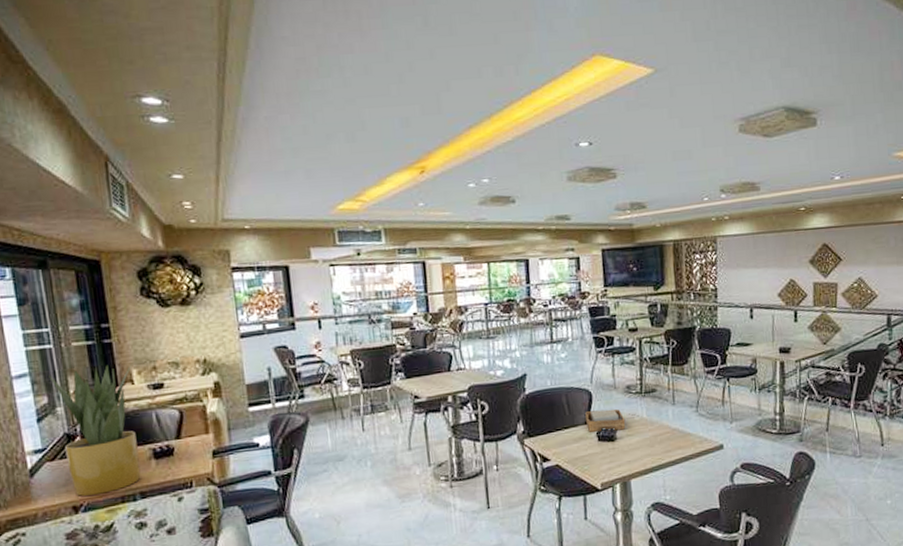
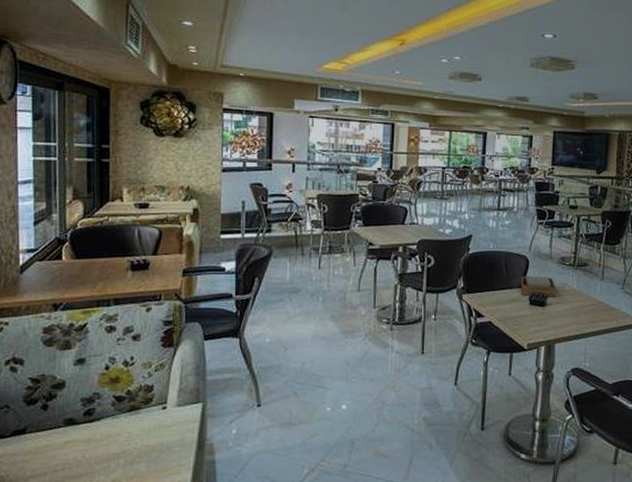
planter: present [48,364,141,497] -> none [50,181,124,297]

